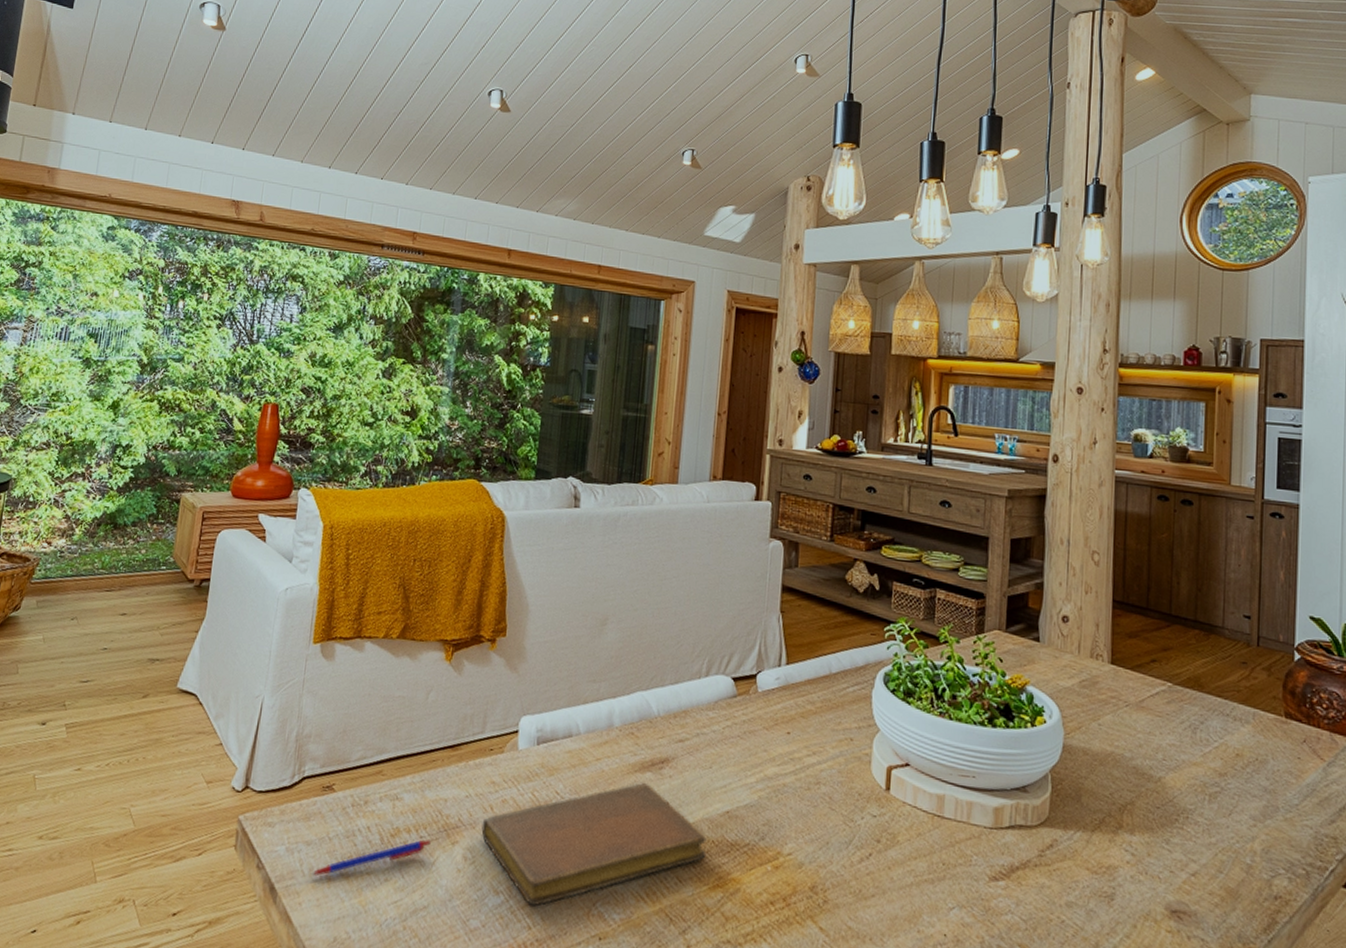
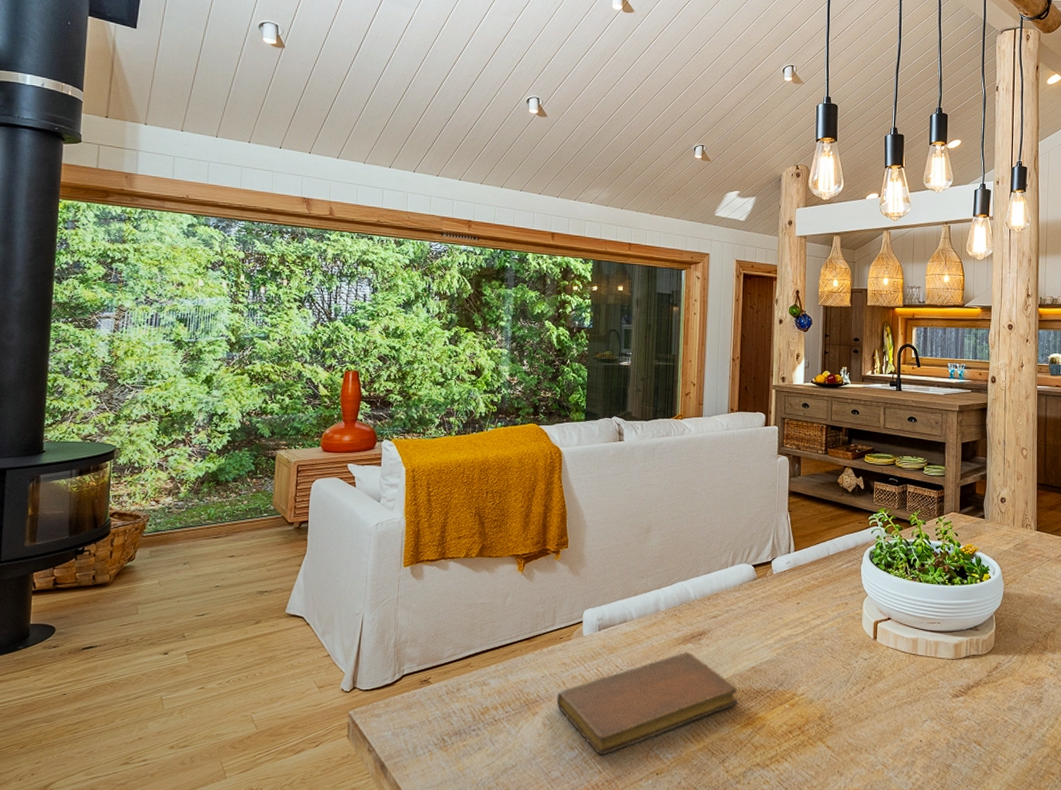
pen: present [310,840,431,876] -> none [414,714,515,752]

